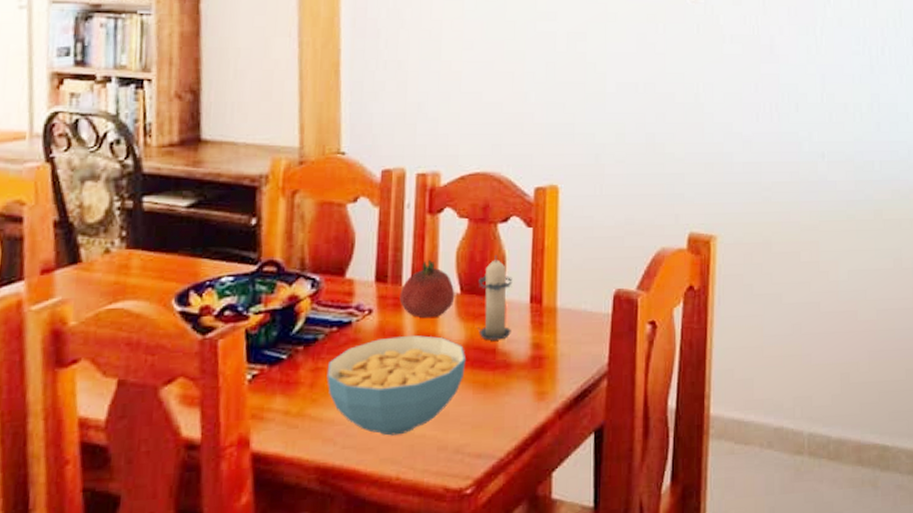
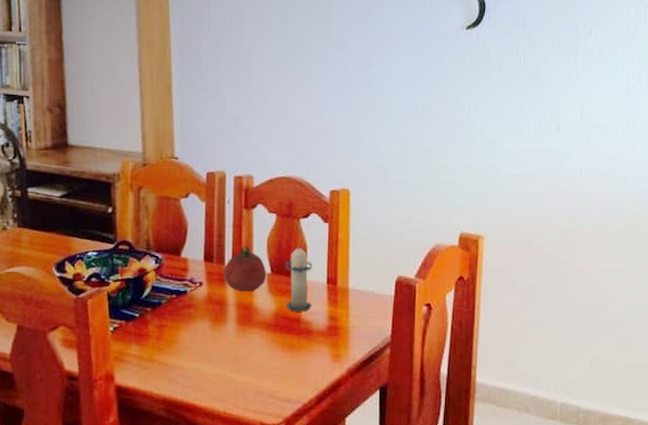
cereal bowl: present [326,334,467,436] -> none [169,304,277,380]

